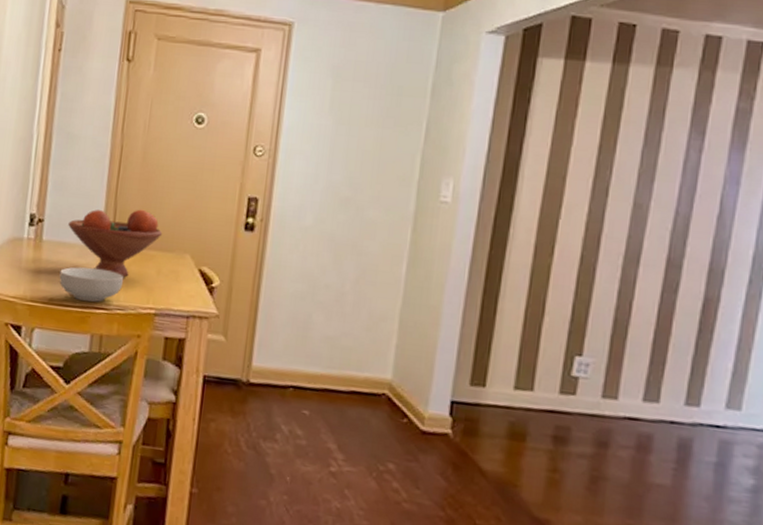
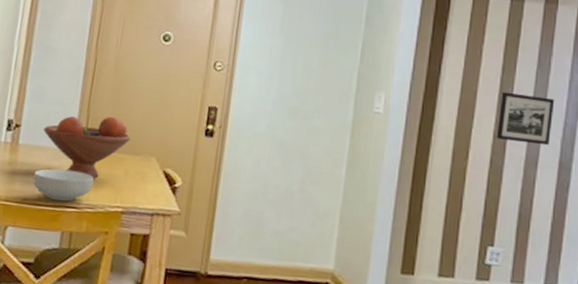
picture frame: none [589,175,665,239] -> present [496,91,555,146]

